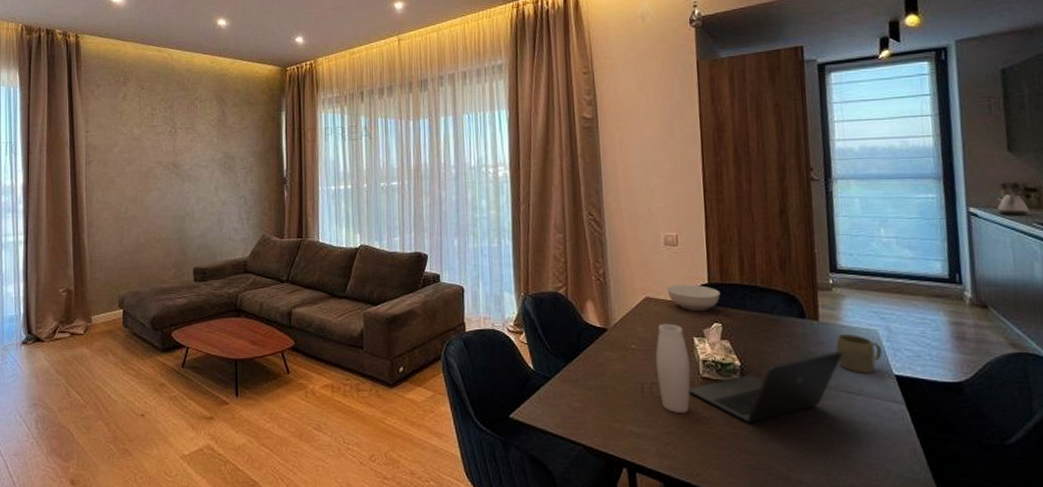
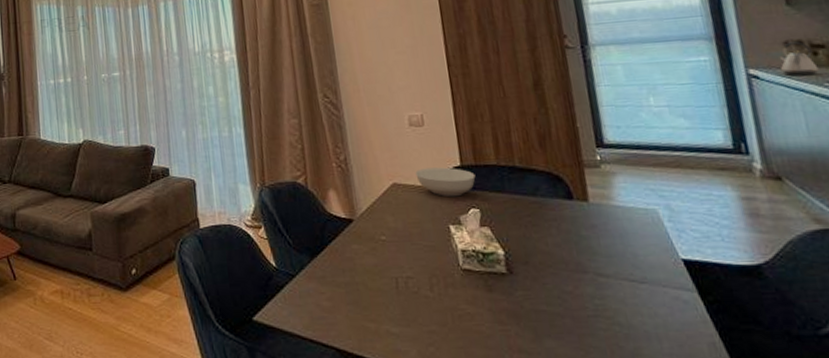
vase: present [655,323,692,413] -> none [408,211,451,310]
laptop: present [689,351,843,424] -> none [449,235,620,320]
mug: present [836,335,882,373] -> none [610,215,665,258]

